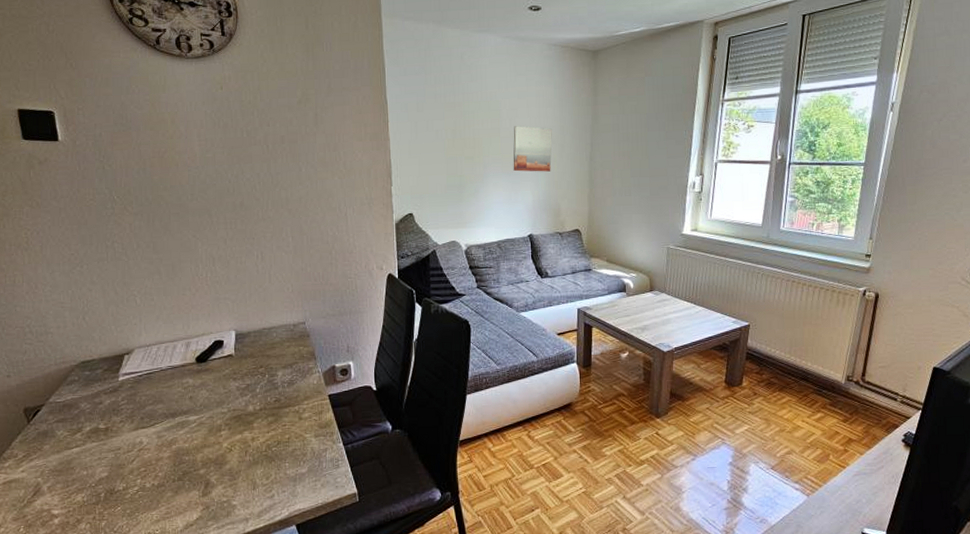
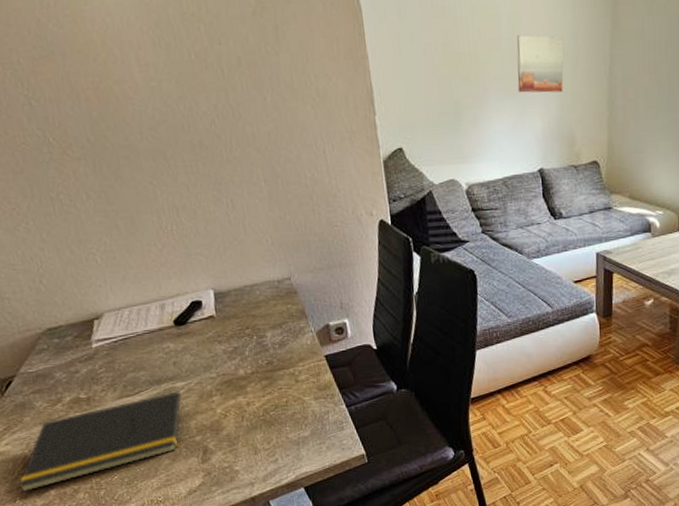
notepad: none [25,424,193,521] -> present [18,391,183,493]

